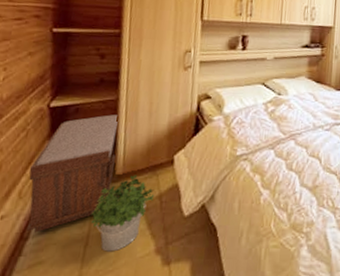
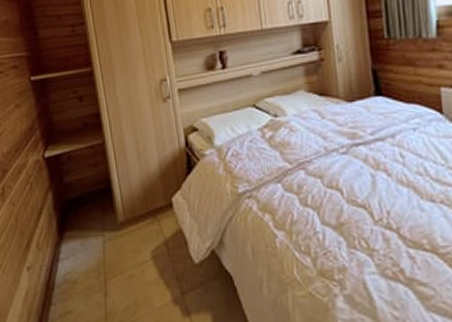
bench: present [26,114,119,233] -> none [40,159,117,283]
potted plant: present [91,175,155,252] -> none [103,221,160,302]

